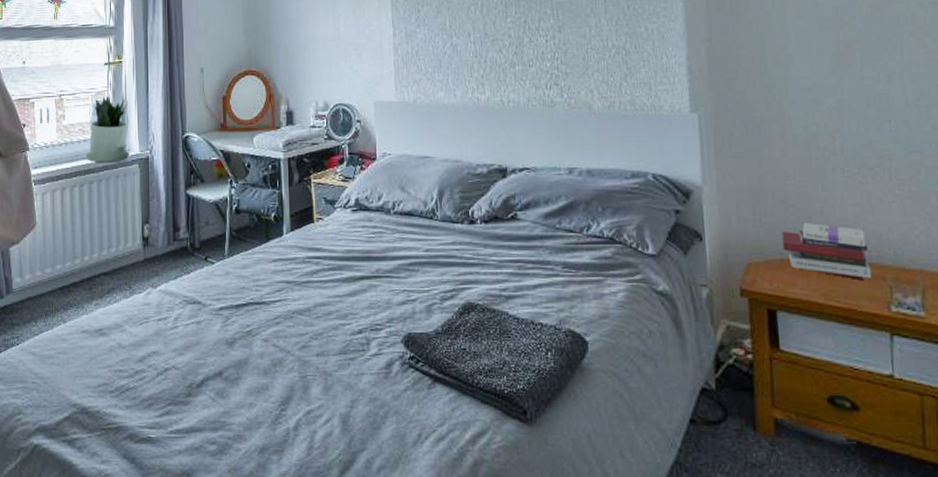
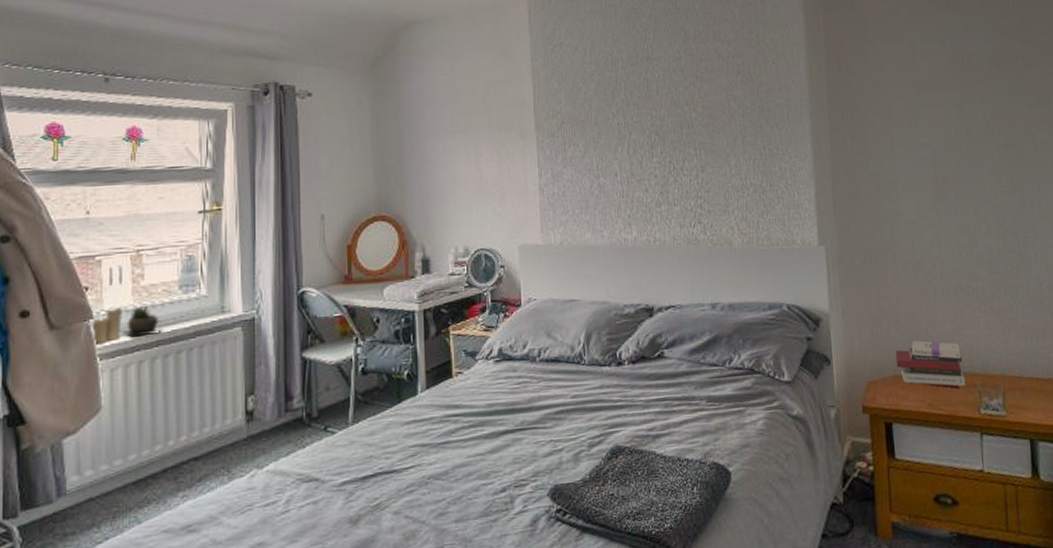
candle: none [28,139,51,172] -> present [91,304,124,345]
succulent plant: none [48,141,78,169] -> present [120,305,162,339]
planter: present [85,96,130,163] -> none [171,250,230,328]

